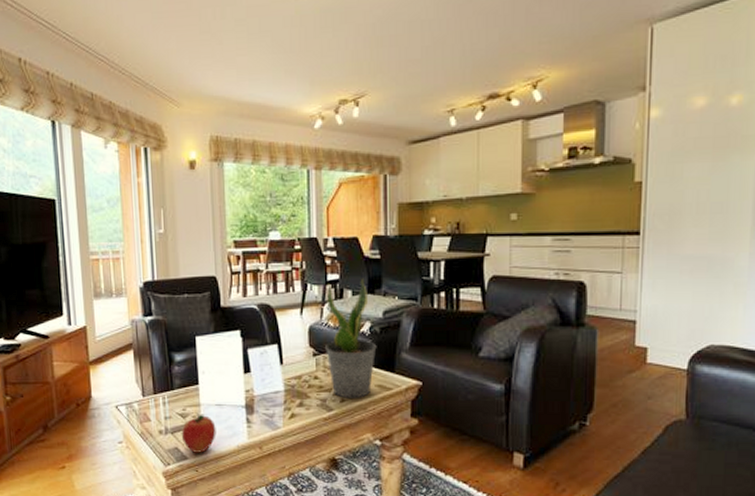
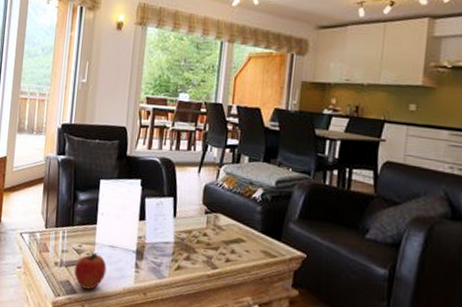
potted plant: present [325,278,377,398] -> none [217,146,267,261]

